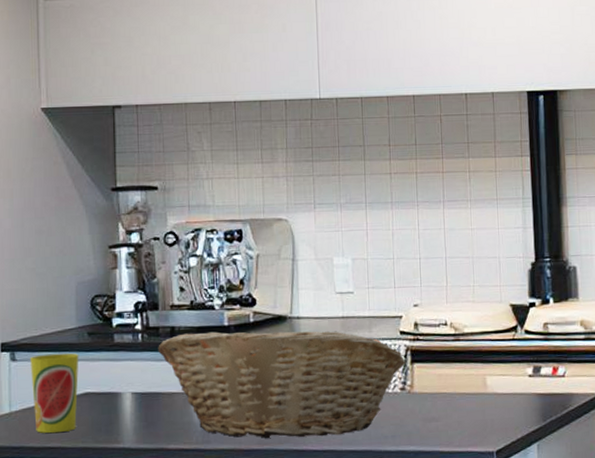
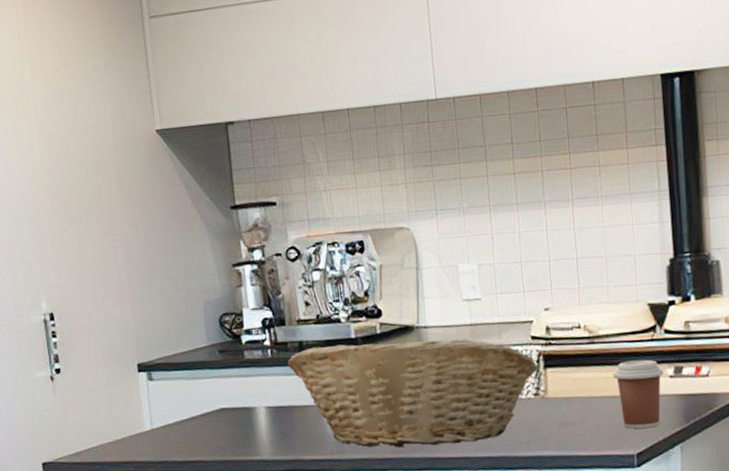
cup: present [30,353,79,434] -> none [166,371,215,448]
coffee cup: none [476,358,524,427] -> present [613,359,664,429]

